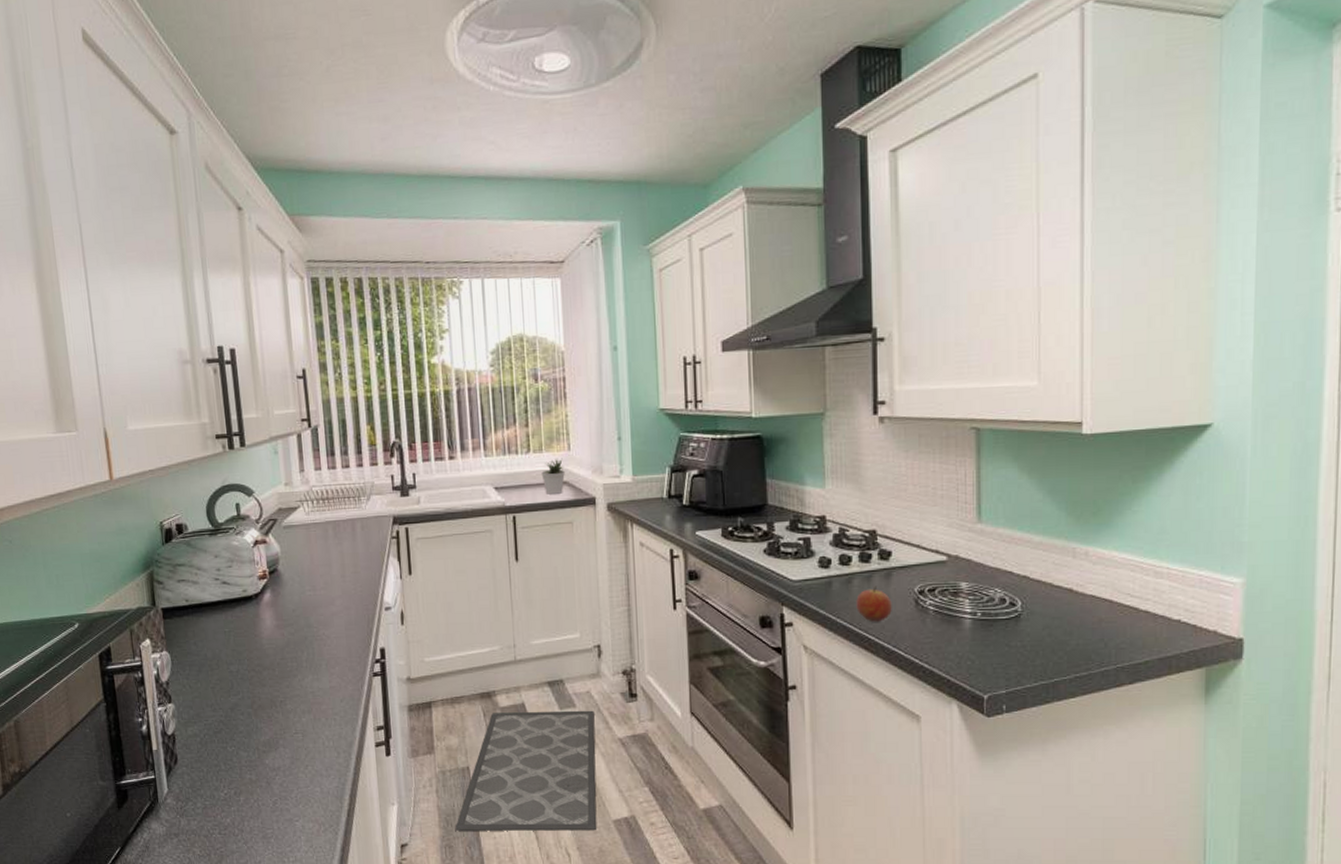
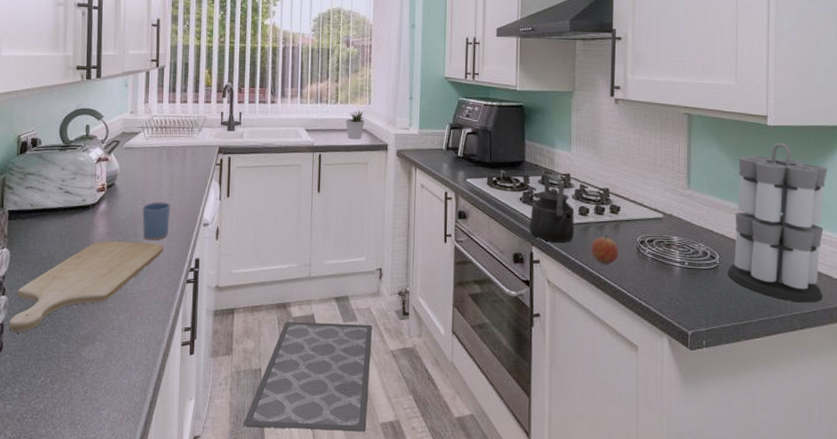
chopping board: none [180,633,343,743] -> present [8,240,164,333]
mug: none [312,586,346,630] -> present [142,202,170,240]
kettle: none [778,518,835,600] -> present [530,174,575,243]
spice rack: none [1033,455,1164,652] -> present [728,143,827,303]

